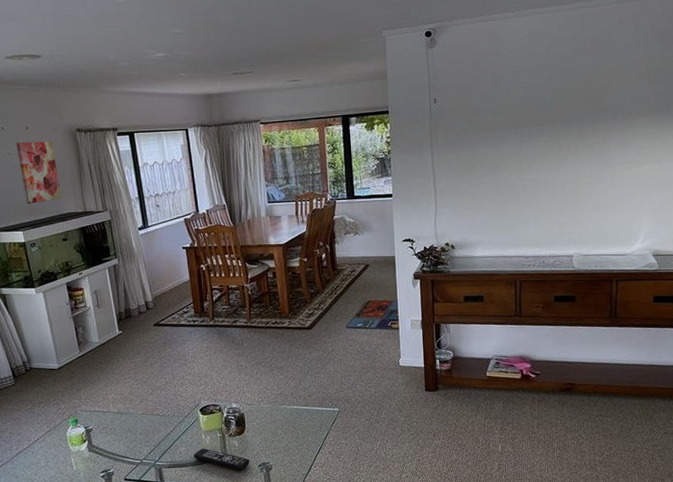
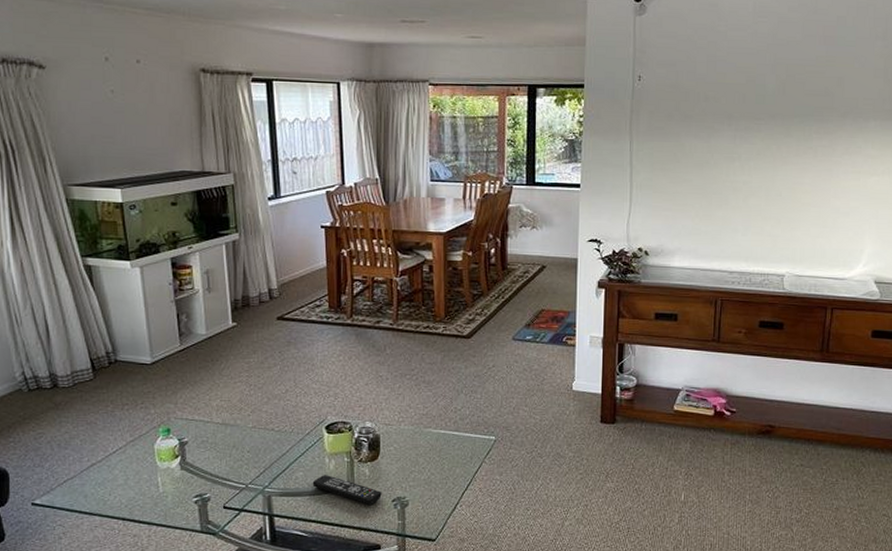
wall art: present [16,141,62,204] -> none [122,78,175,156]

